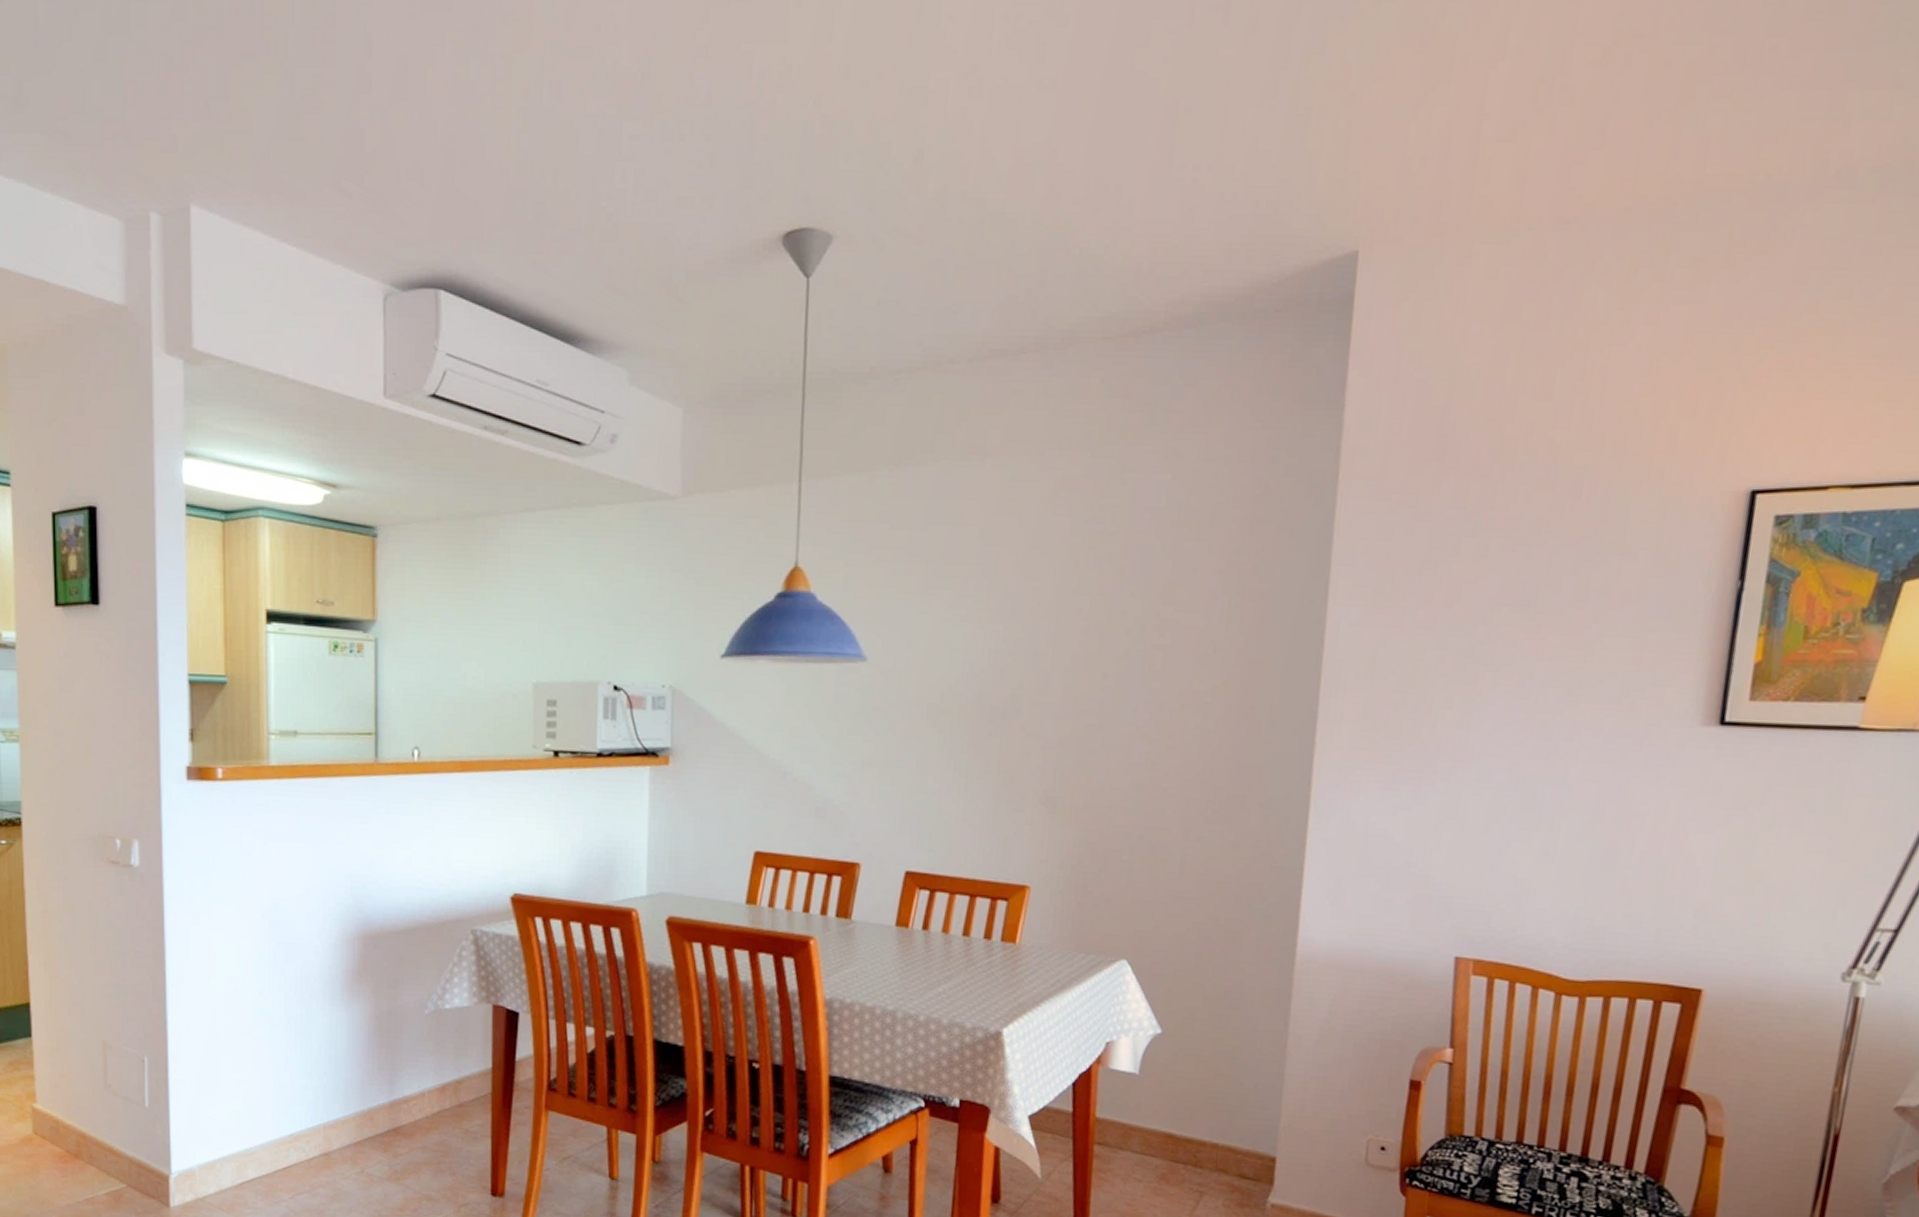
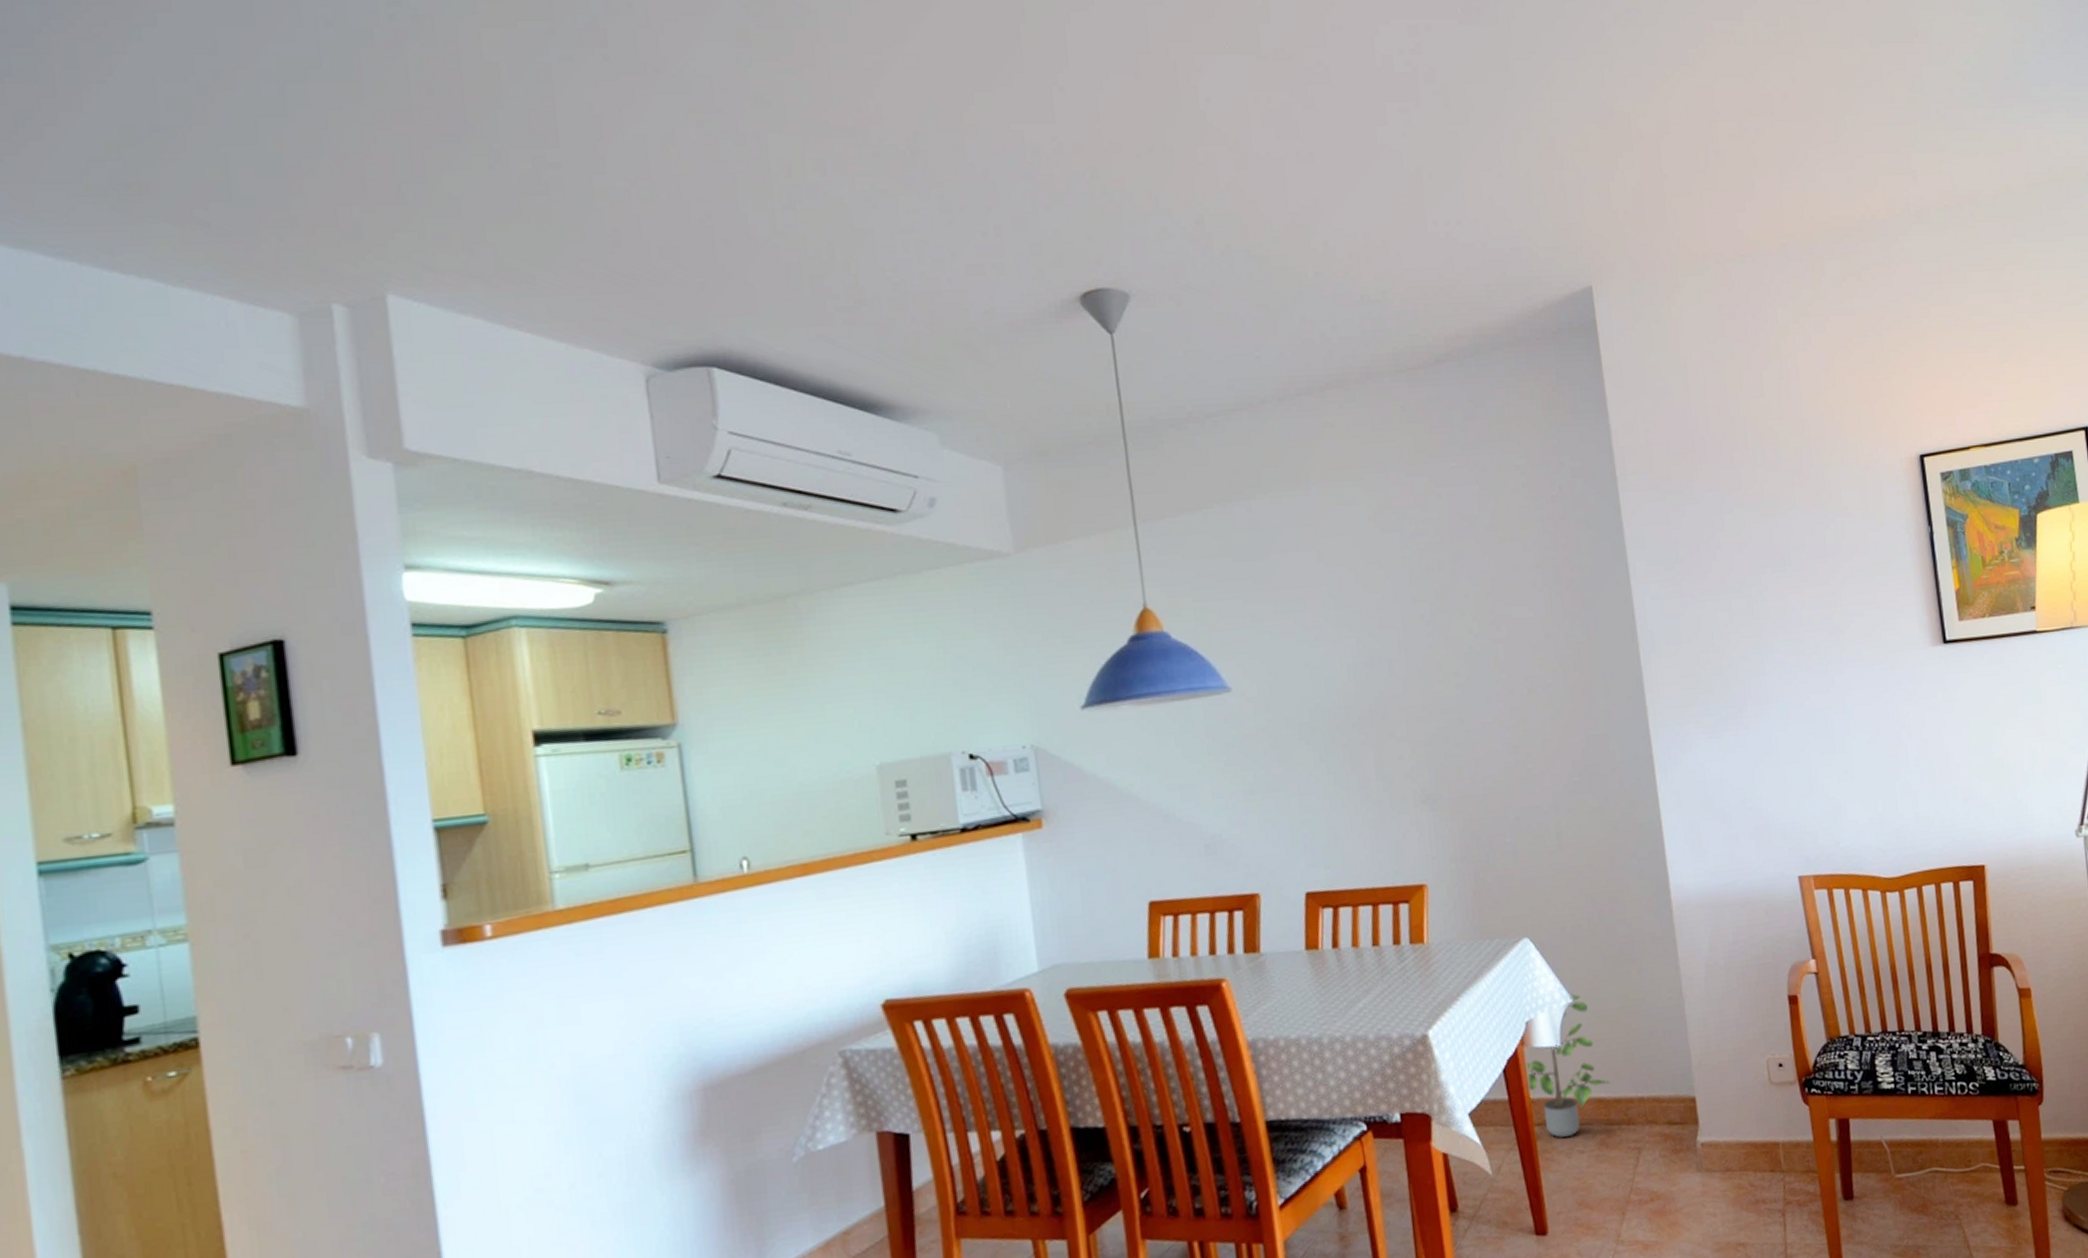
potted plant: none [1094,1025,1183,1163] -> present [1524,993,1609,1138]

